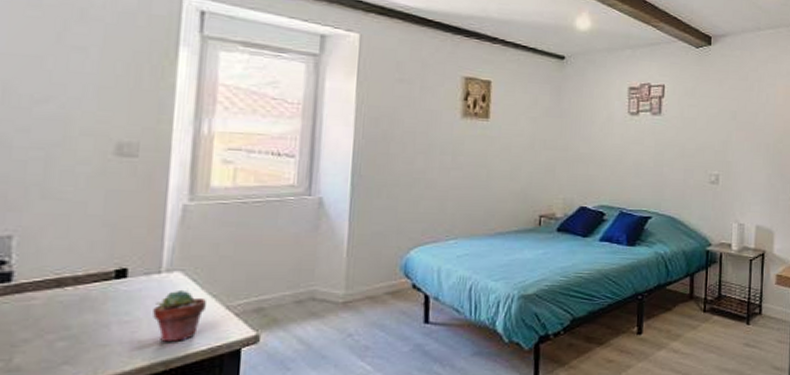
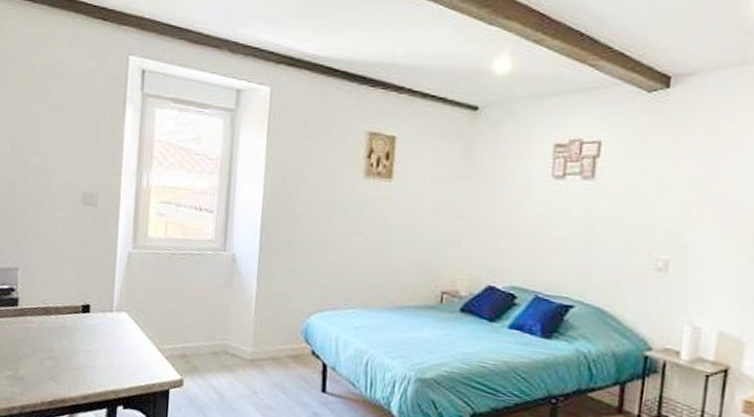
potted succulent: present [153,289,206,342] -> none [107,328,144,375]

